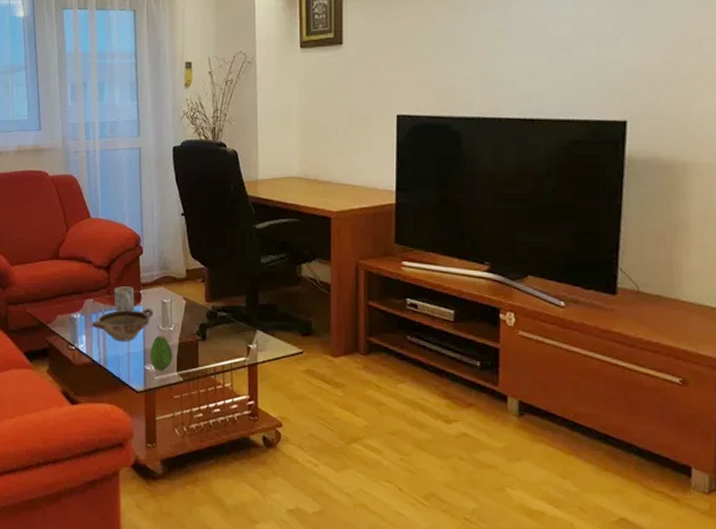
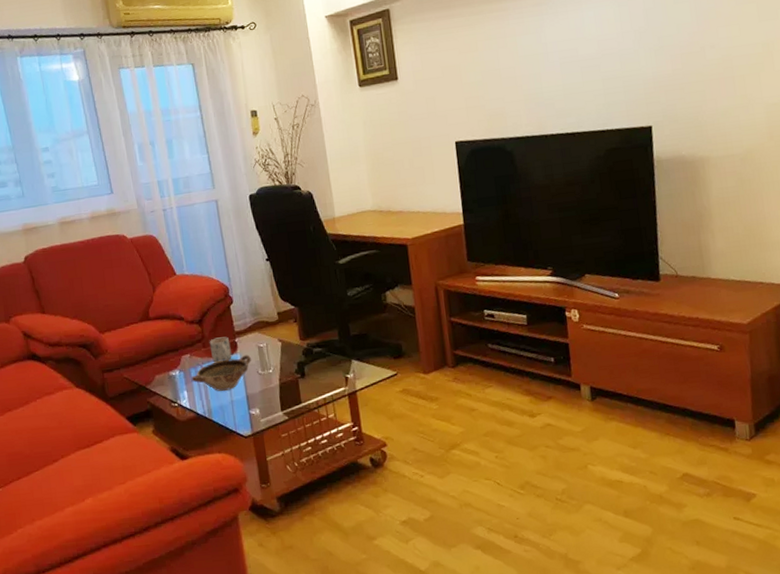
fruit: present [149,335,173,370] -> none [252,379,276,413]

